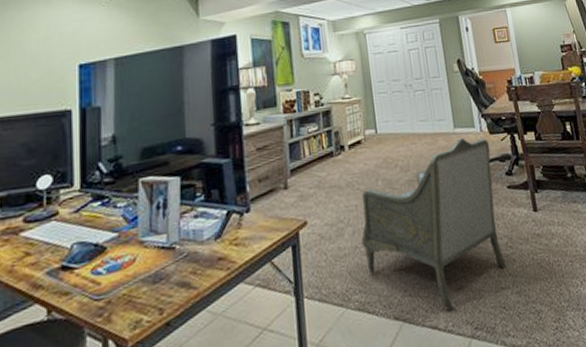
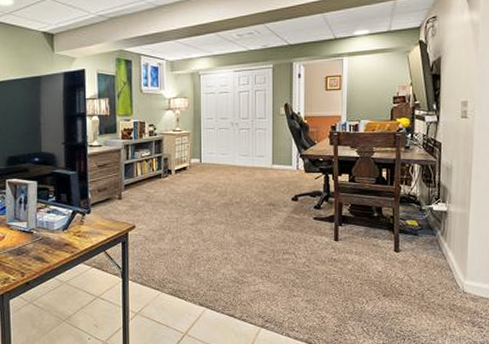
armchair: present [361,137,507,310] -> none [179,173,304,305]

